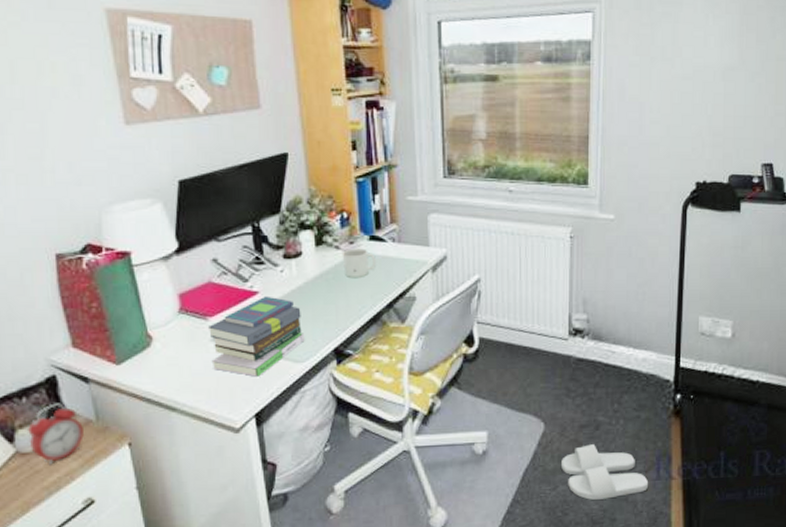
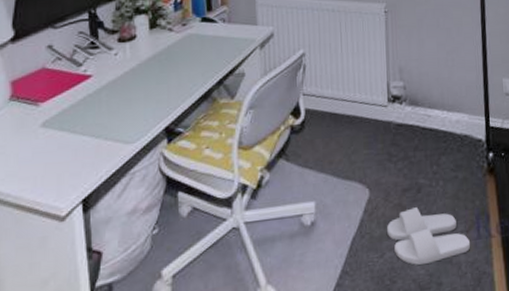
books: present [209,296,305,377] -> none [39,79,136,161]
mug: present [342,248,377,279] -> none [175,30,208,59]

